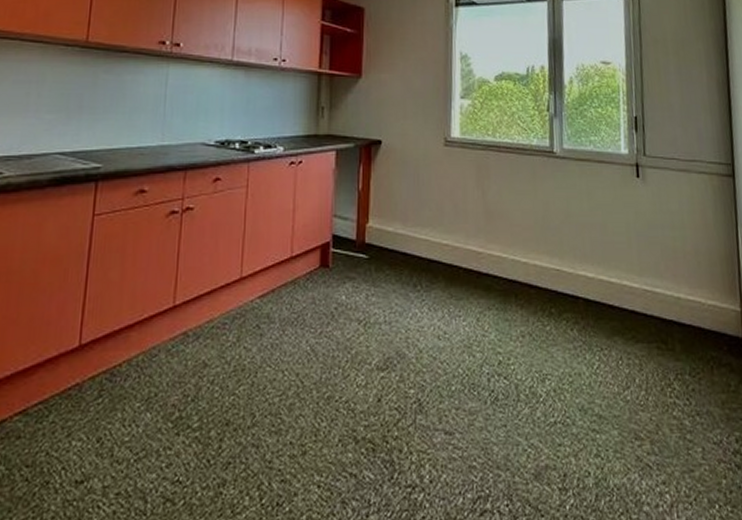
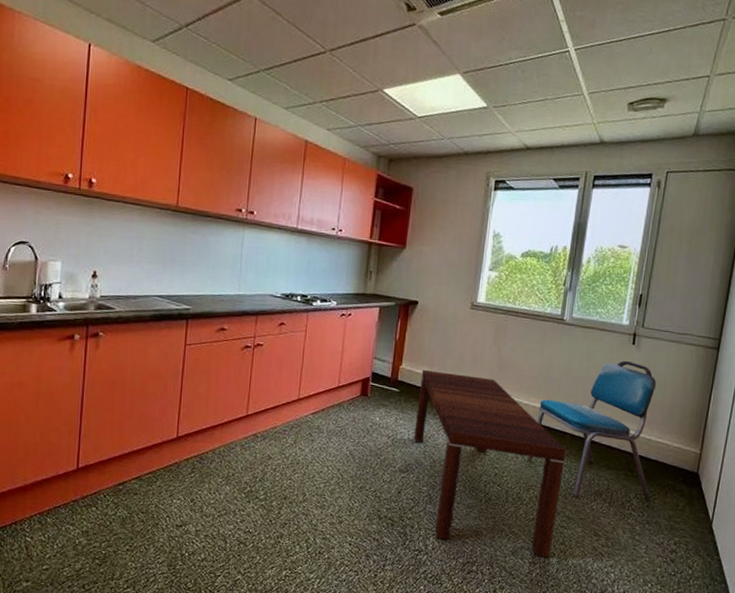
coffee table: none [391,226,585,480] -> present [413,369,566,558]
dining chair: none [536,197,694,388] -> present [527,360,656,500]

